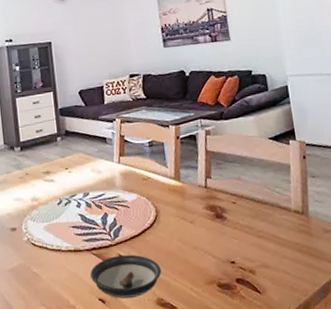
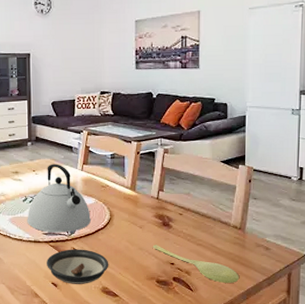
kettle: none [64,158,135,239] -> present [27,164,91,233]
spoon: none [207,241,311,281] -> present [152,245,239,284]

